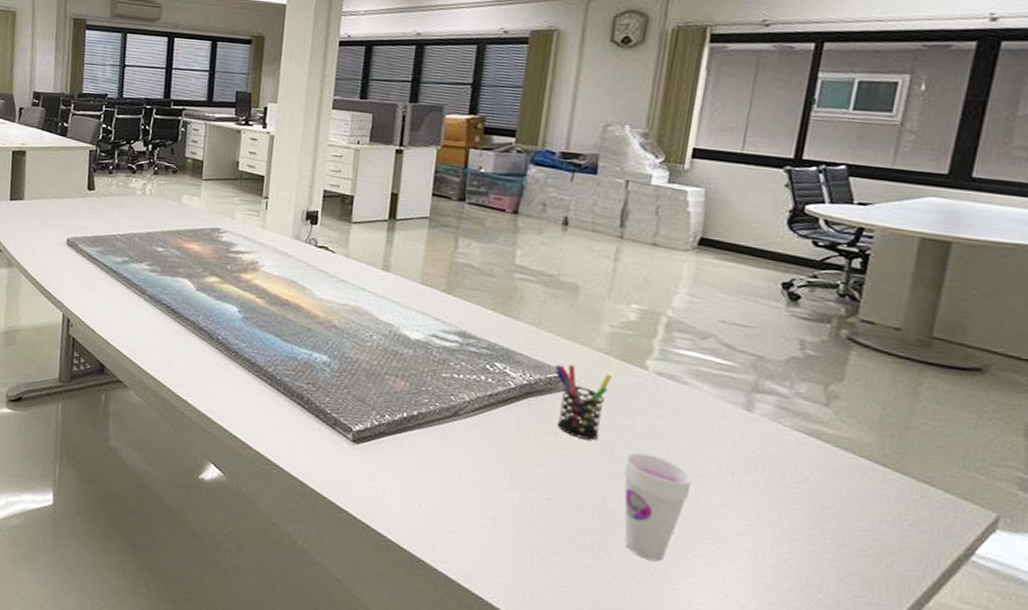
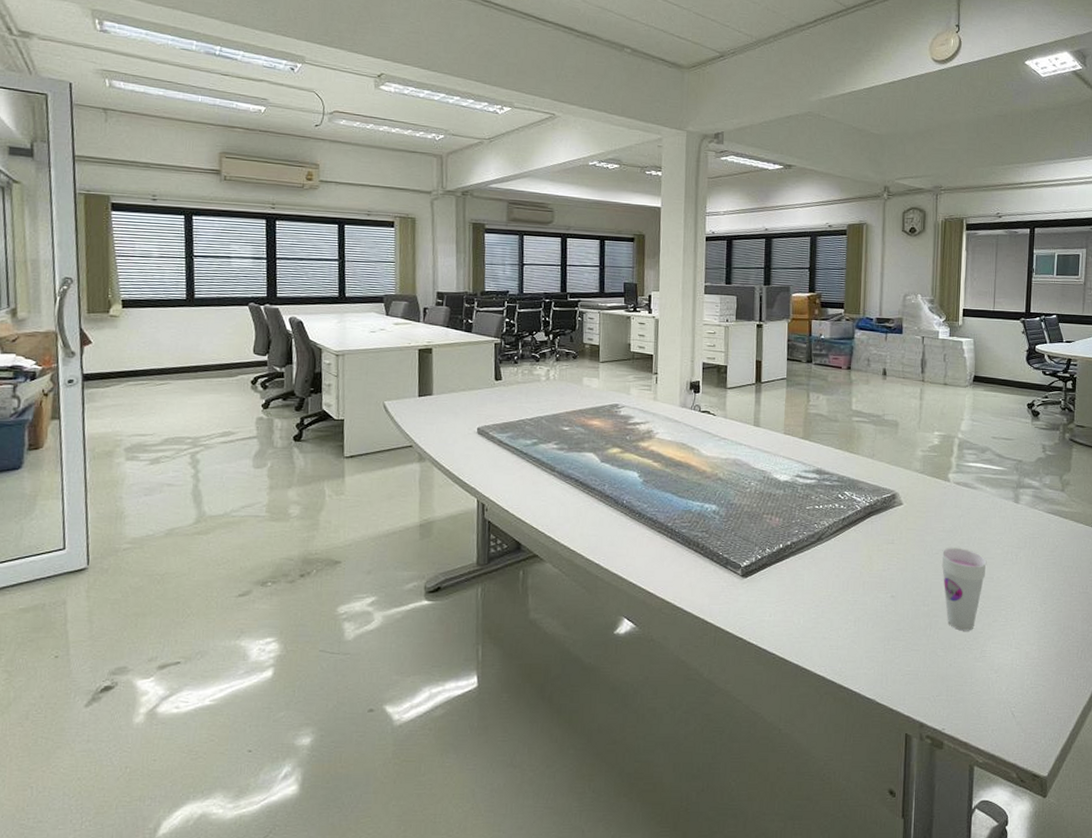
pen holder: present [555,364,612,441] -> none [887,485,927,543]

